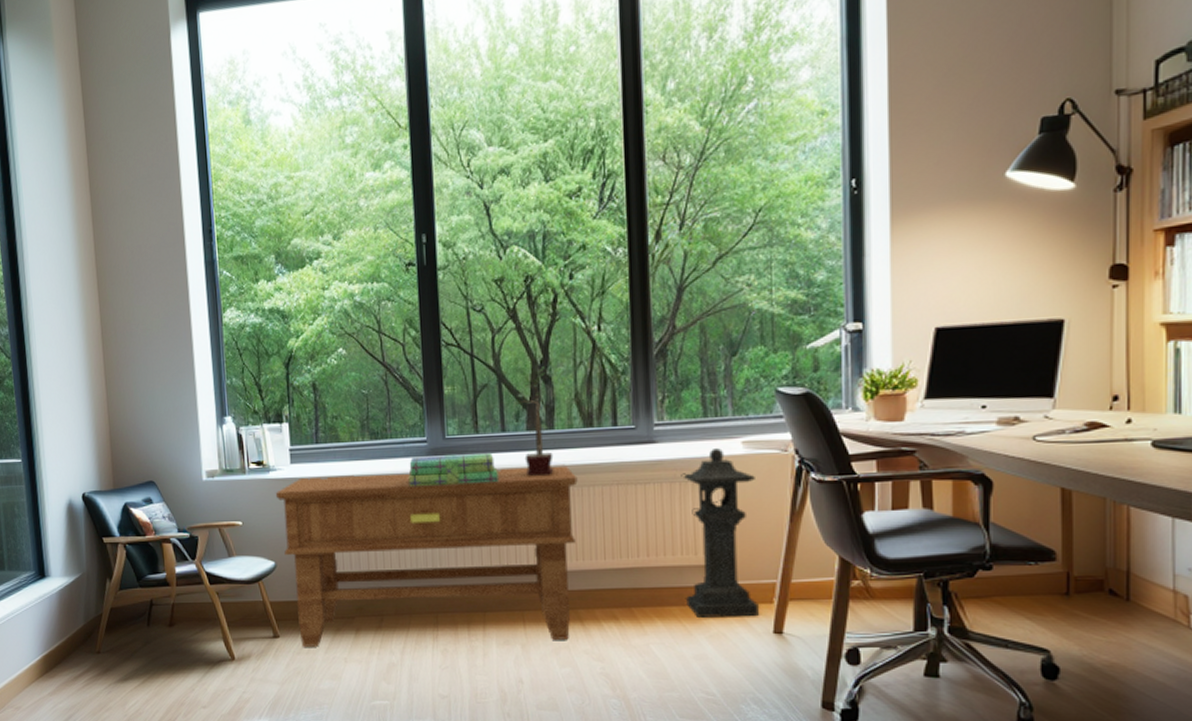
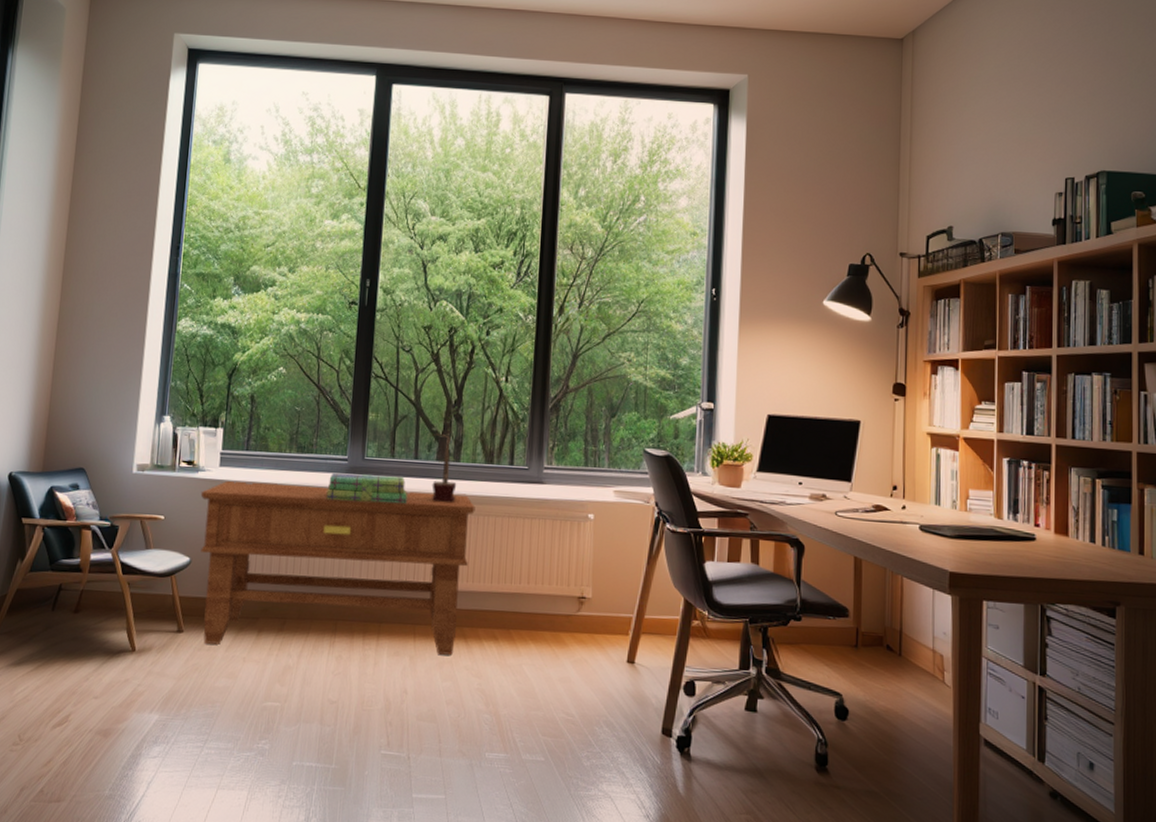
stone lantern: present [681,448,759,617] -> none [557,494,622,647]

